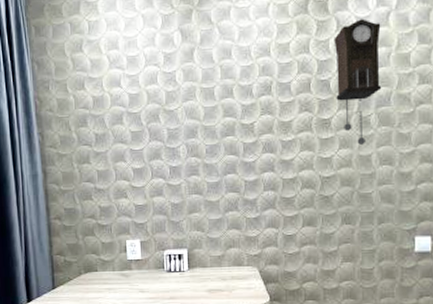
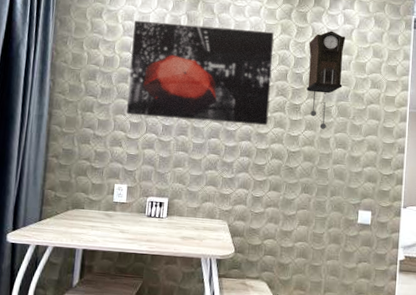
wall art: none [119,33,293,161] -> present [126,21,274,125]

